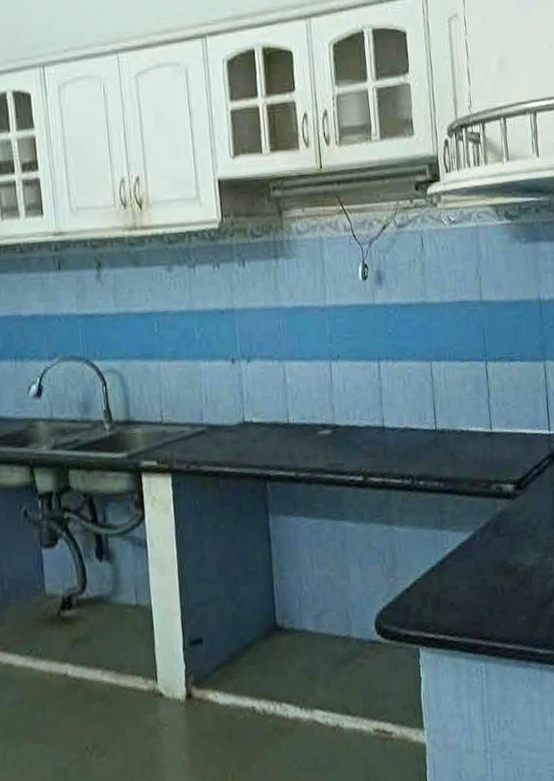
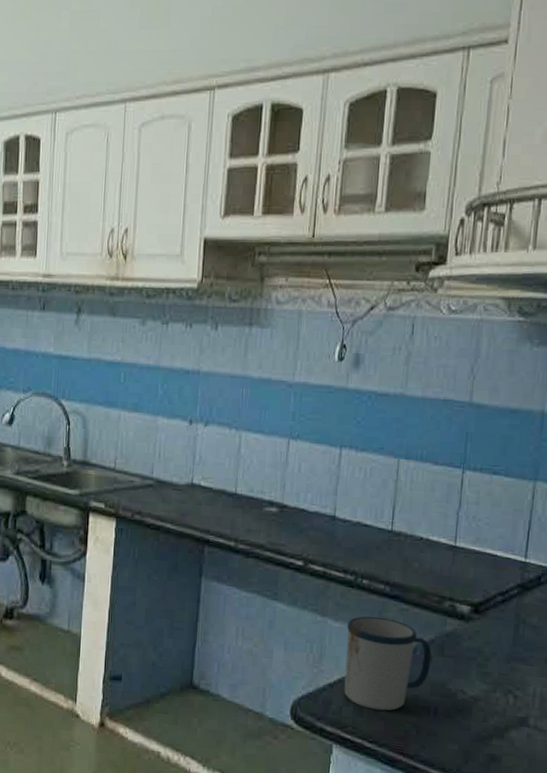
mug: none [412,512,491,604] -> present [344,616,432,711]

